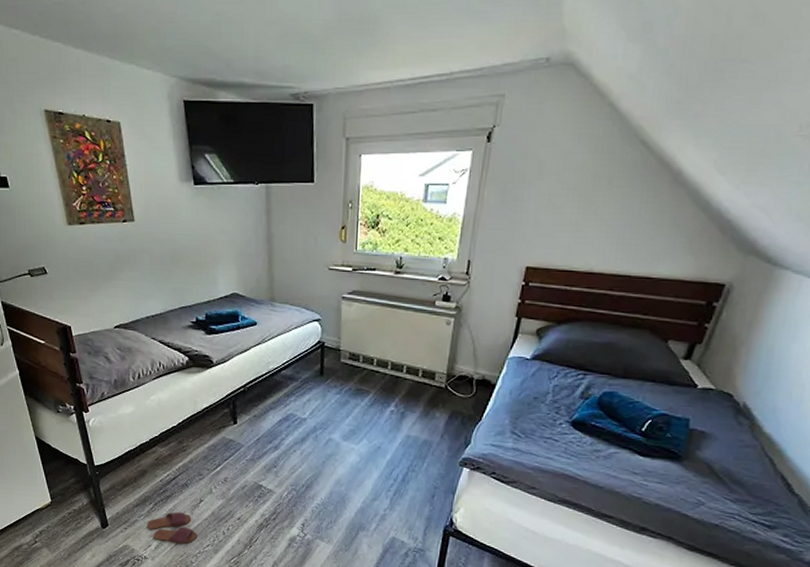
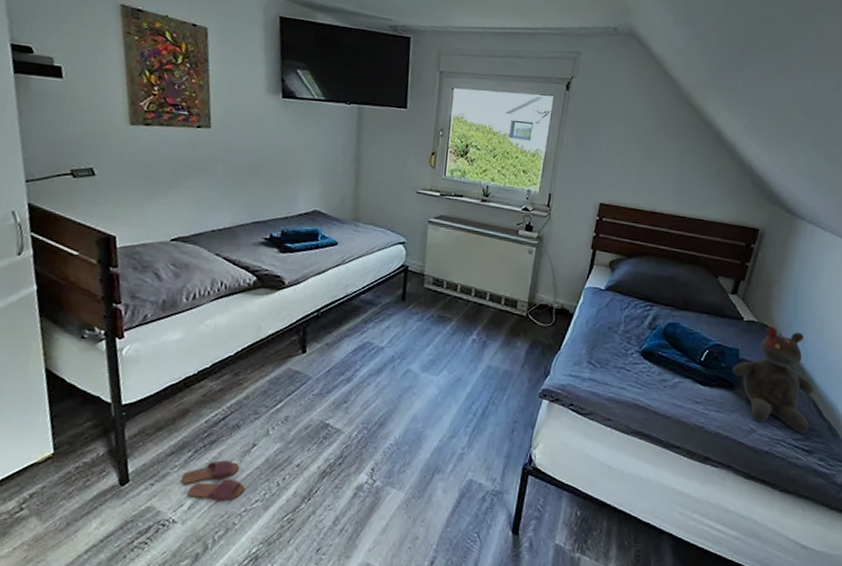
teddy bear: none [680,394,784,508] -> present [733,326,814,433]

